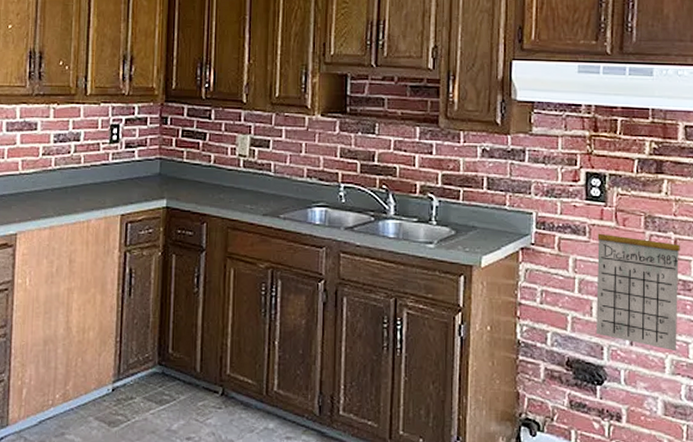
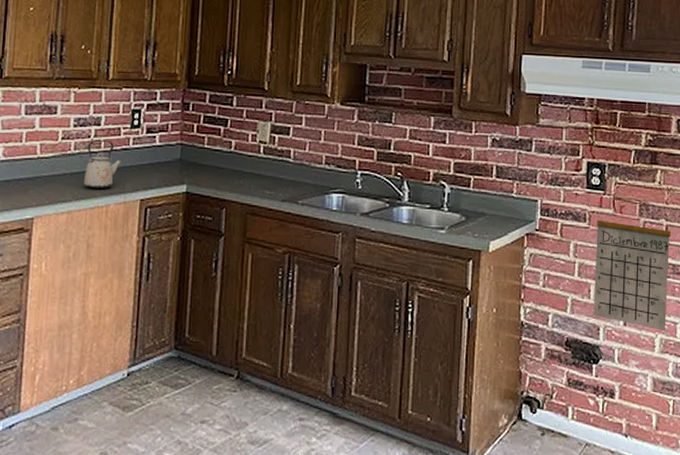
kettle: none [65,155,102,205] -> present [84,139,122,190]

